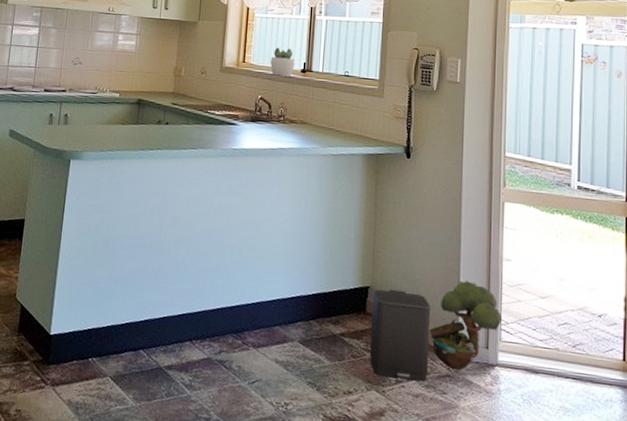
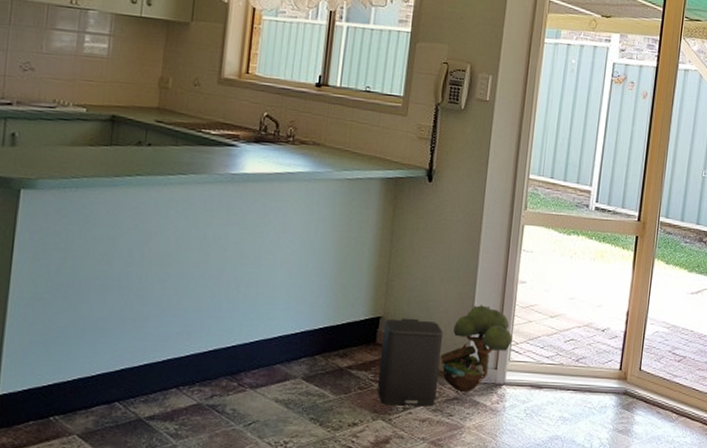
succulent plant: present [270,47,295,77] -> none [279,56,309,91]

